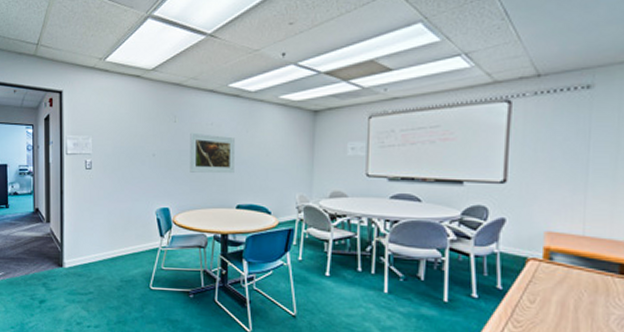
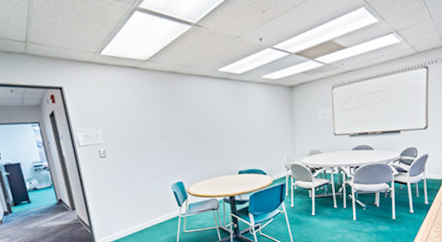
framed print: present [190,132,235,174] -> none [191,114,233,149]

